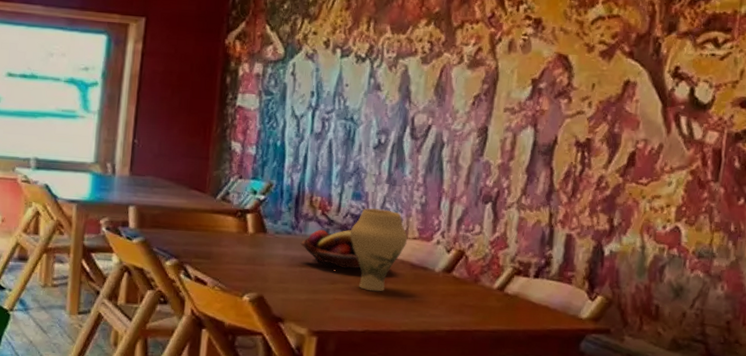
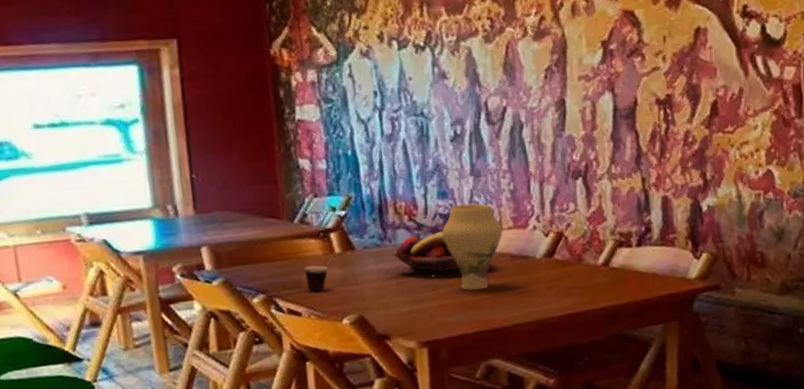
cup: none [217,233,259,265] -> present [304,251,347,291]

